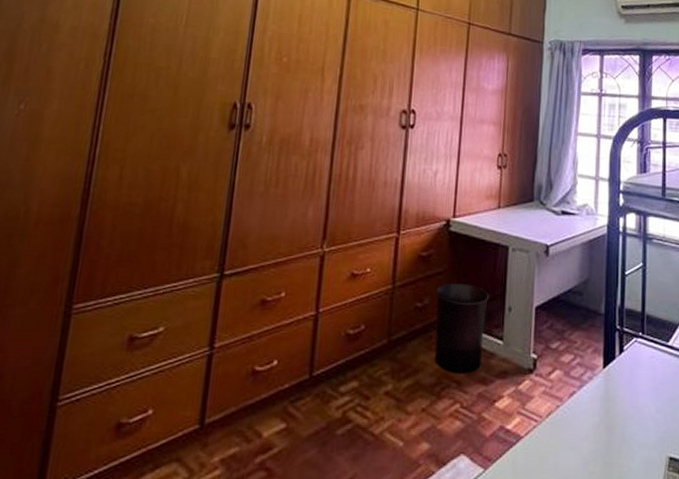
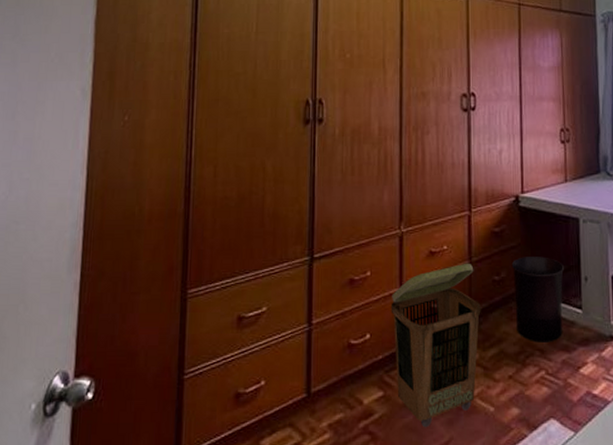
laundry basket: none [301,287,400,464] -> present [391,263,481,428]

